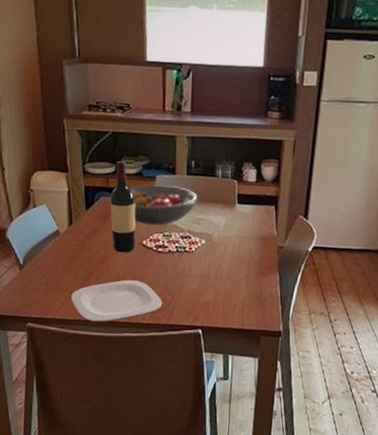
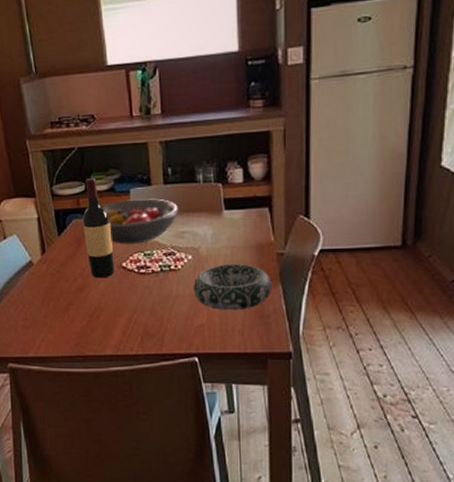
plate: present [70,280,163,323] -> none [50,308,151,358]
decorative bowl: none [203,251,271,292] -> present [193,263,272,311]

